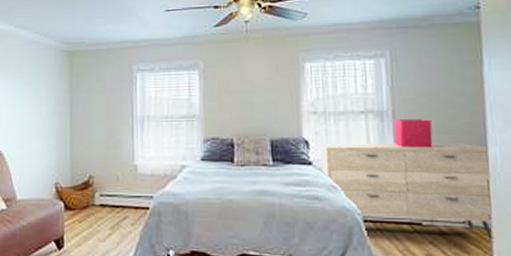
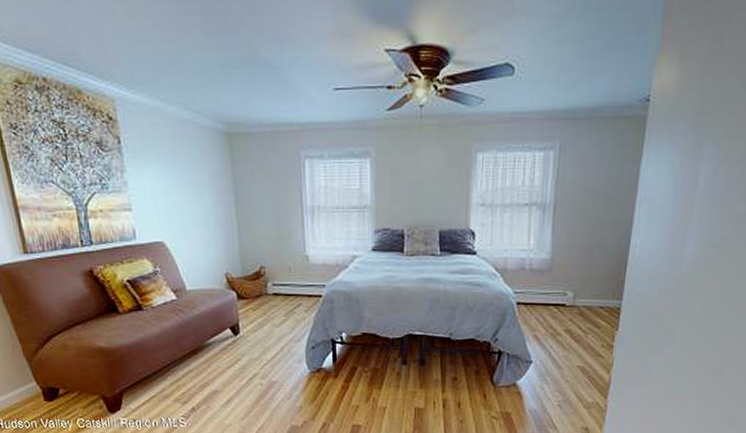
dresser: present [320,143,495,243] -> none [485,234,632,319]
storage bin: present [393,119,433,149] -> none [552,212,587,239]

